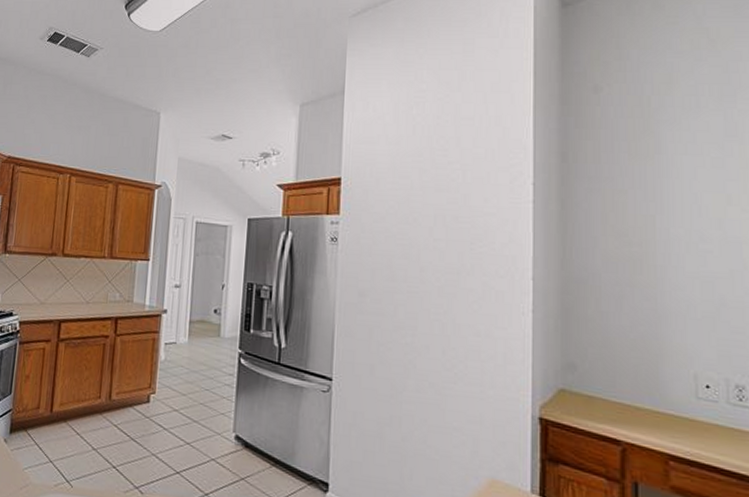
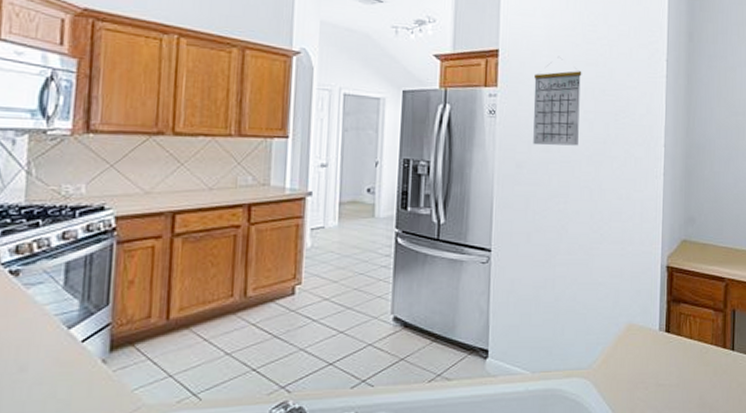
calendar: none [377,182,431,276] -> present [533,56,582,146]

